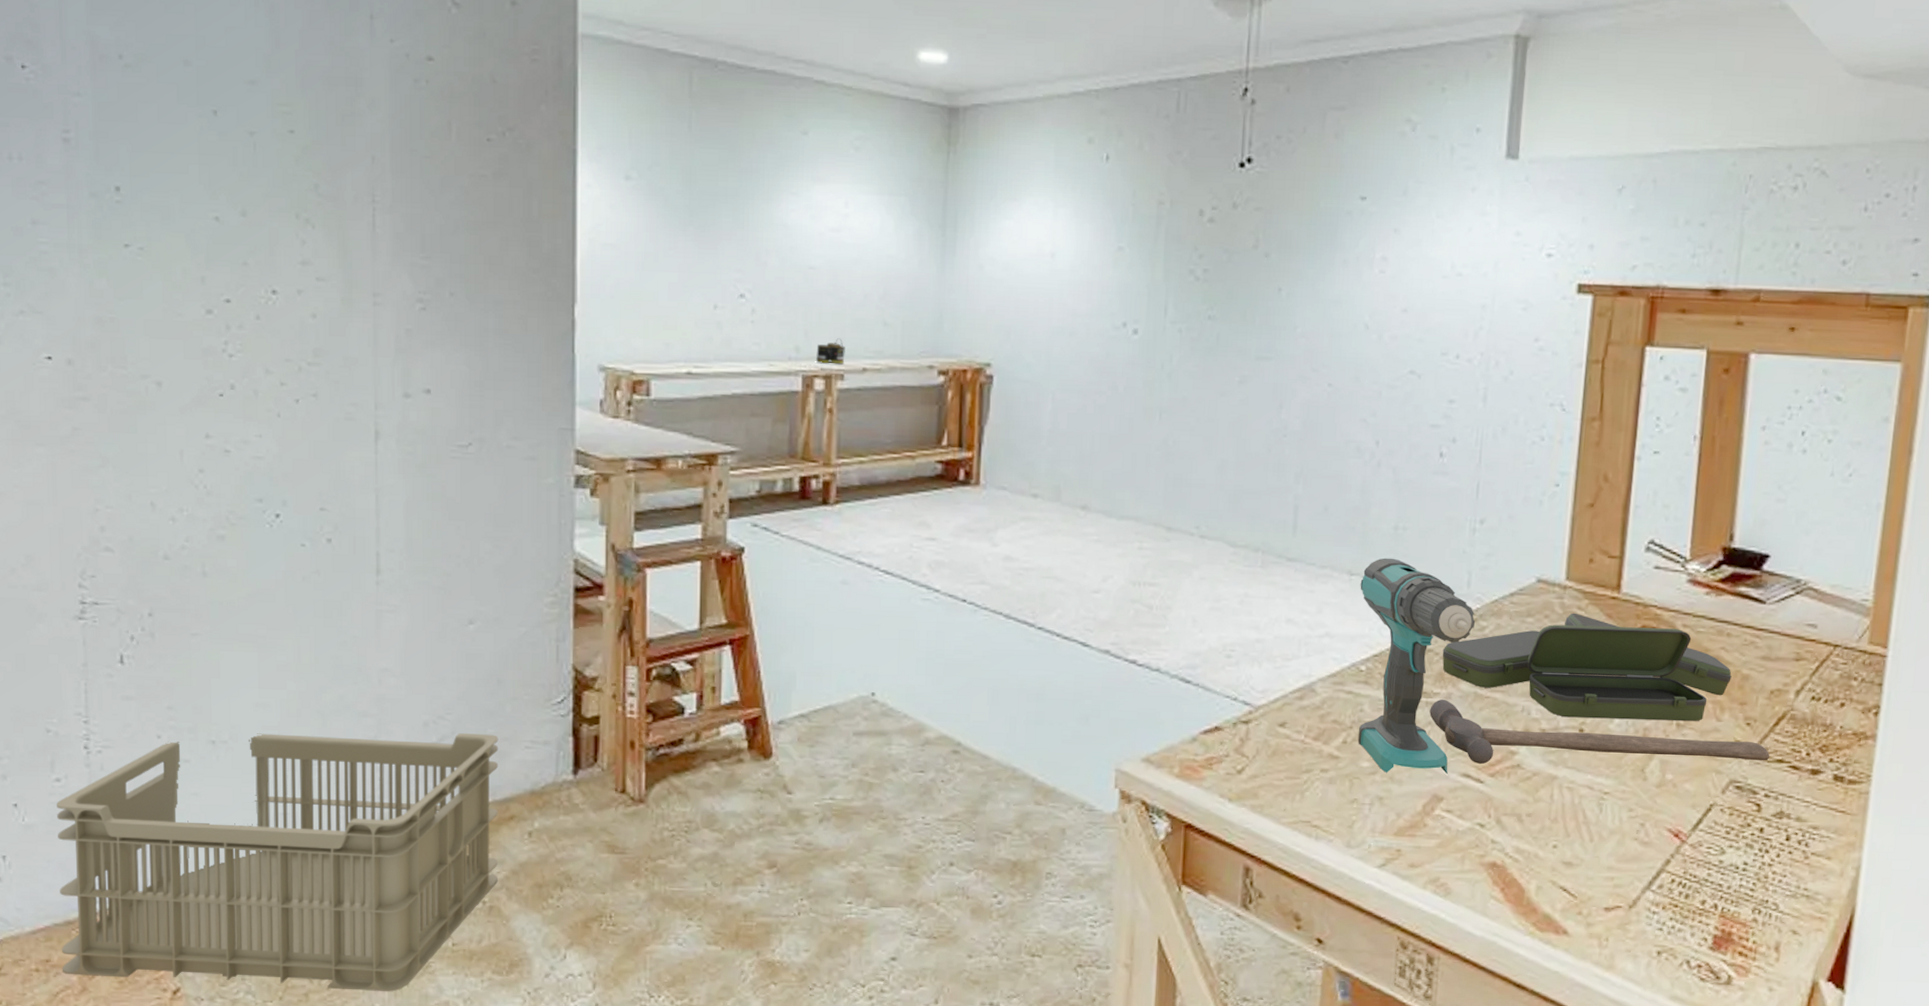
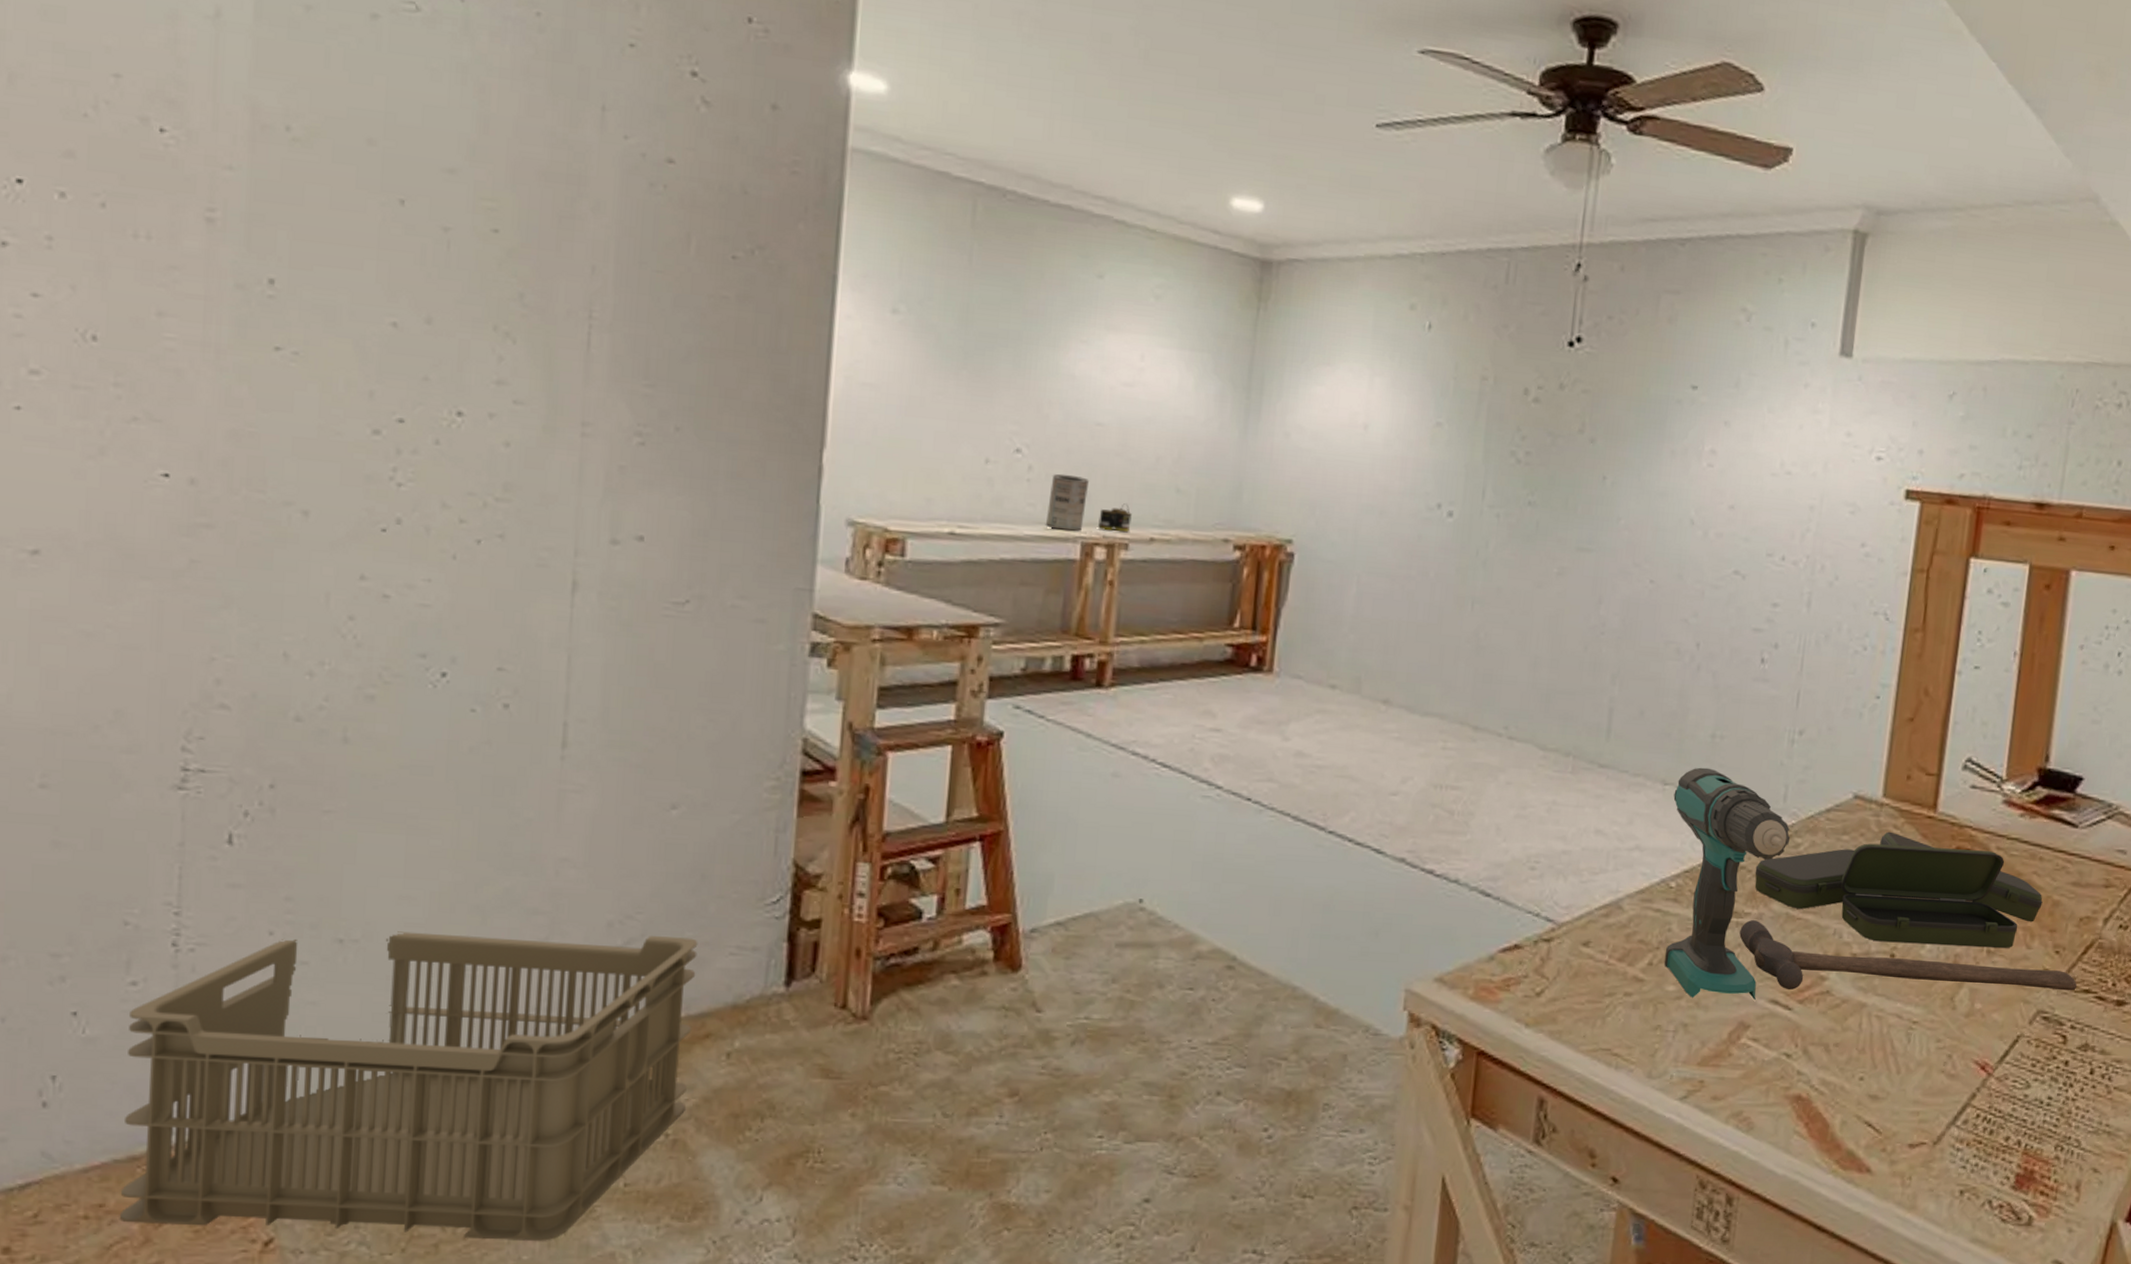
paint can: none [769,314,806,366] -> present [1045,473,1090,532]

